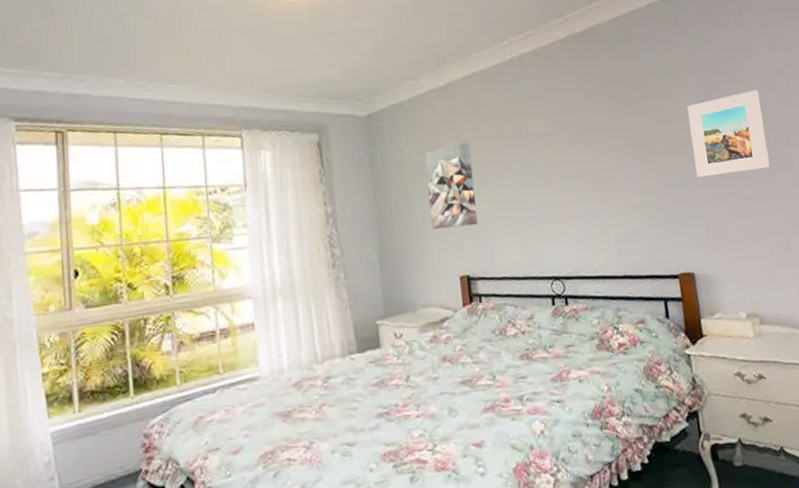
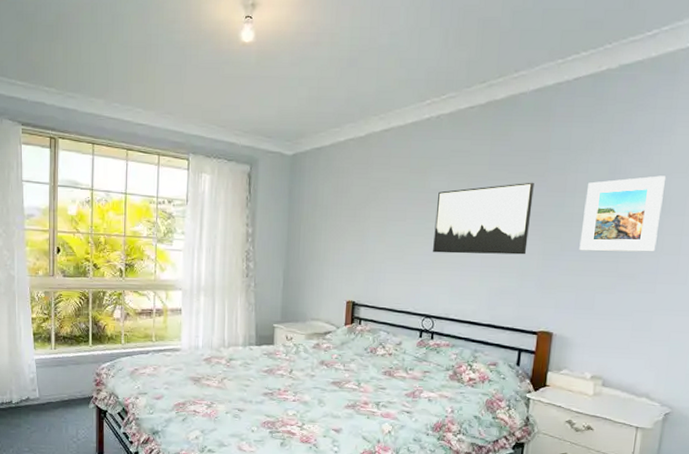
wall art: present [424,142,478,230] -> none [331,189,376,261]
wall art: none [538,112,645,204] -> present [433,182,534,255]

